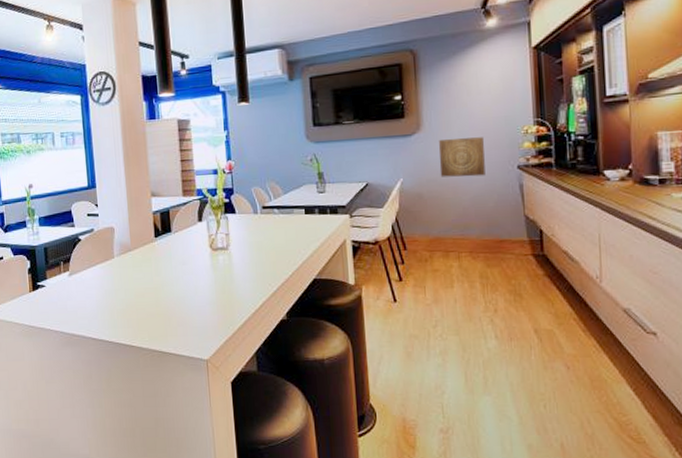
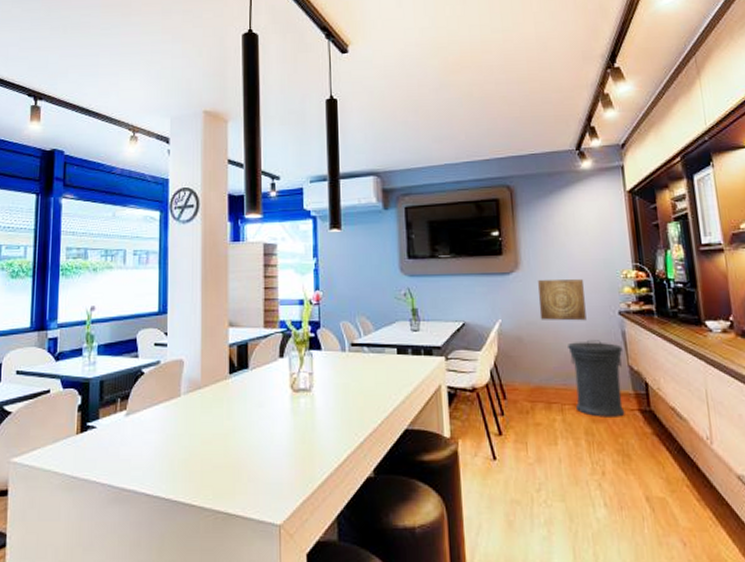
trash can: none [466,193,520,263] -> present [568,340,625,417]

